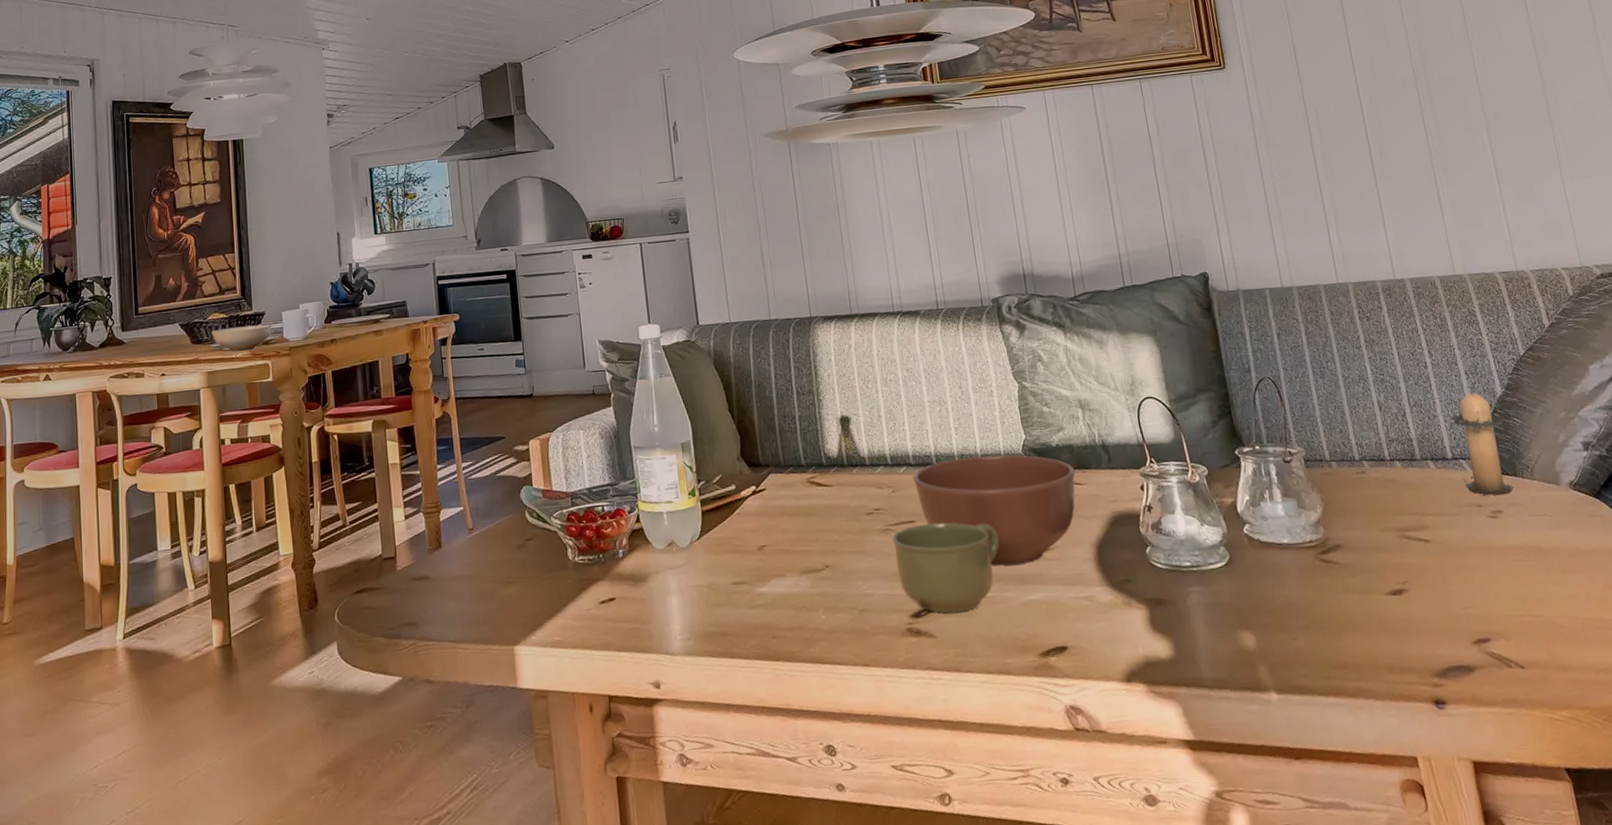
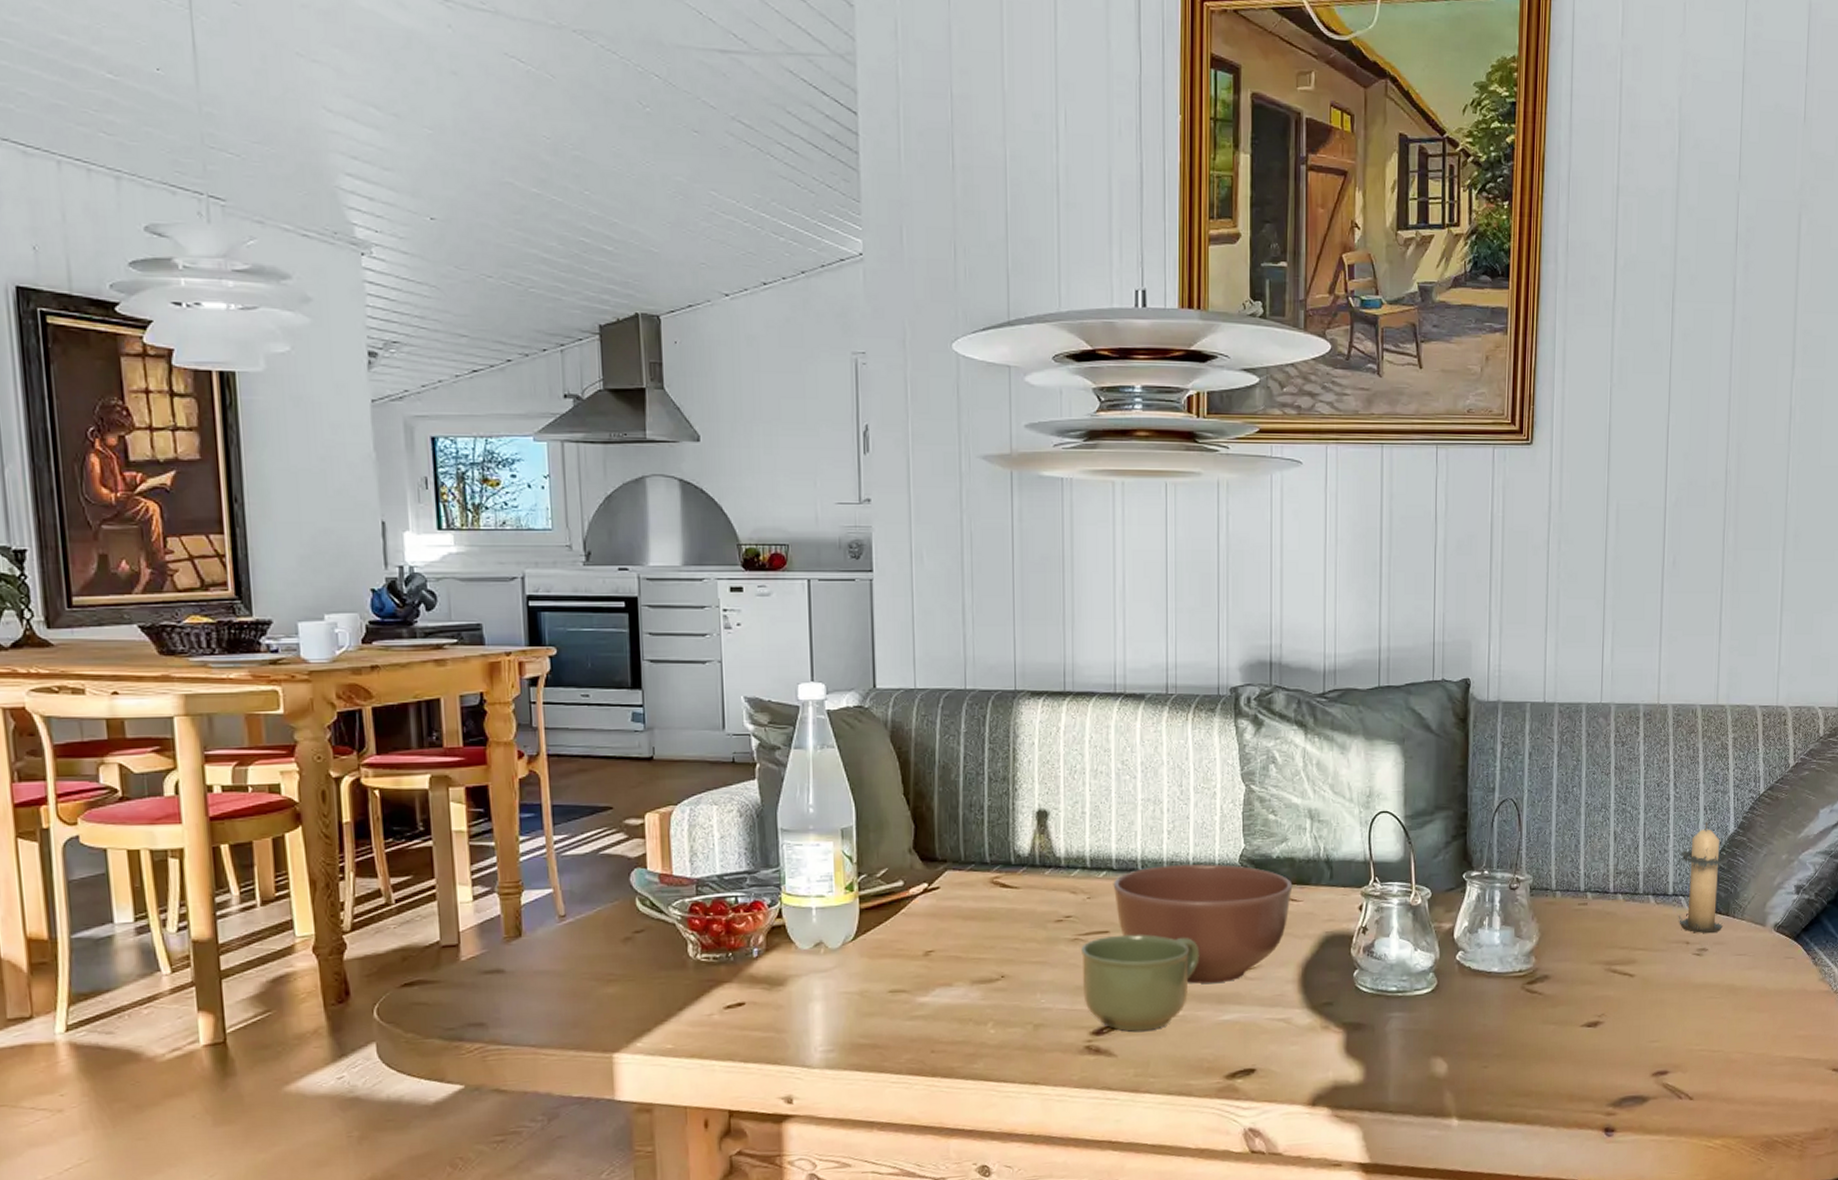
bowl: present [211,324,273,351] -> none [189,637,284,668]

